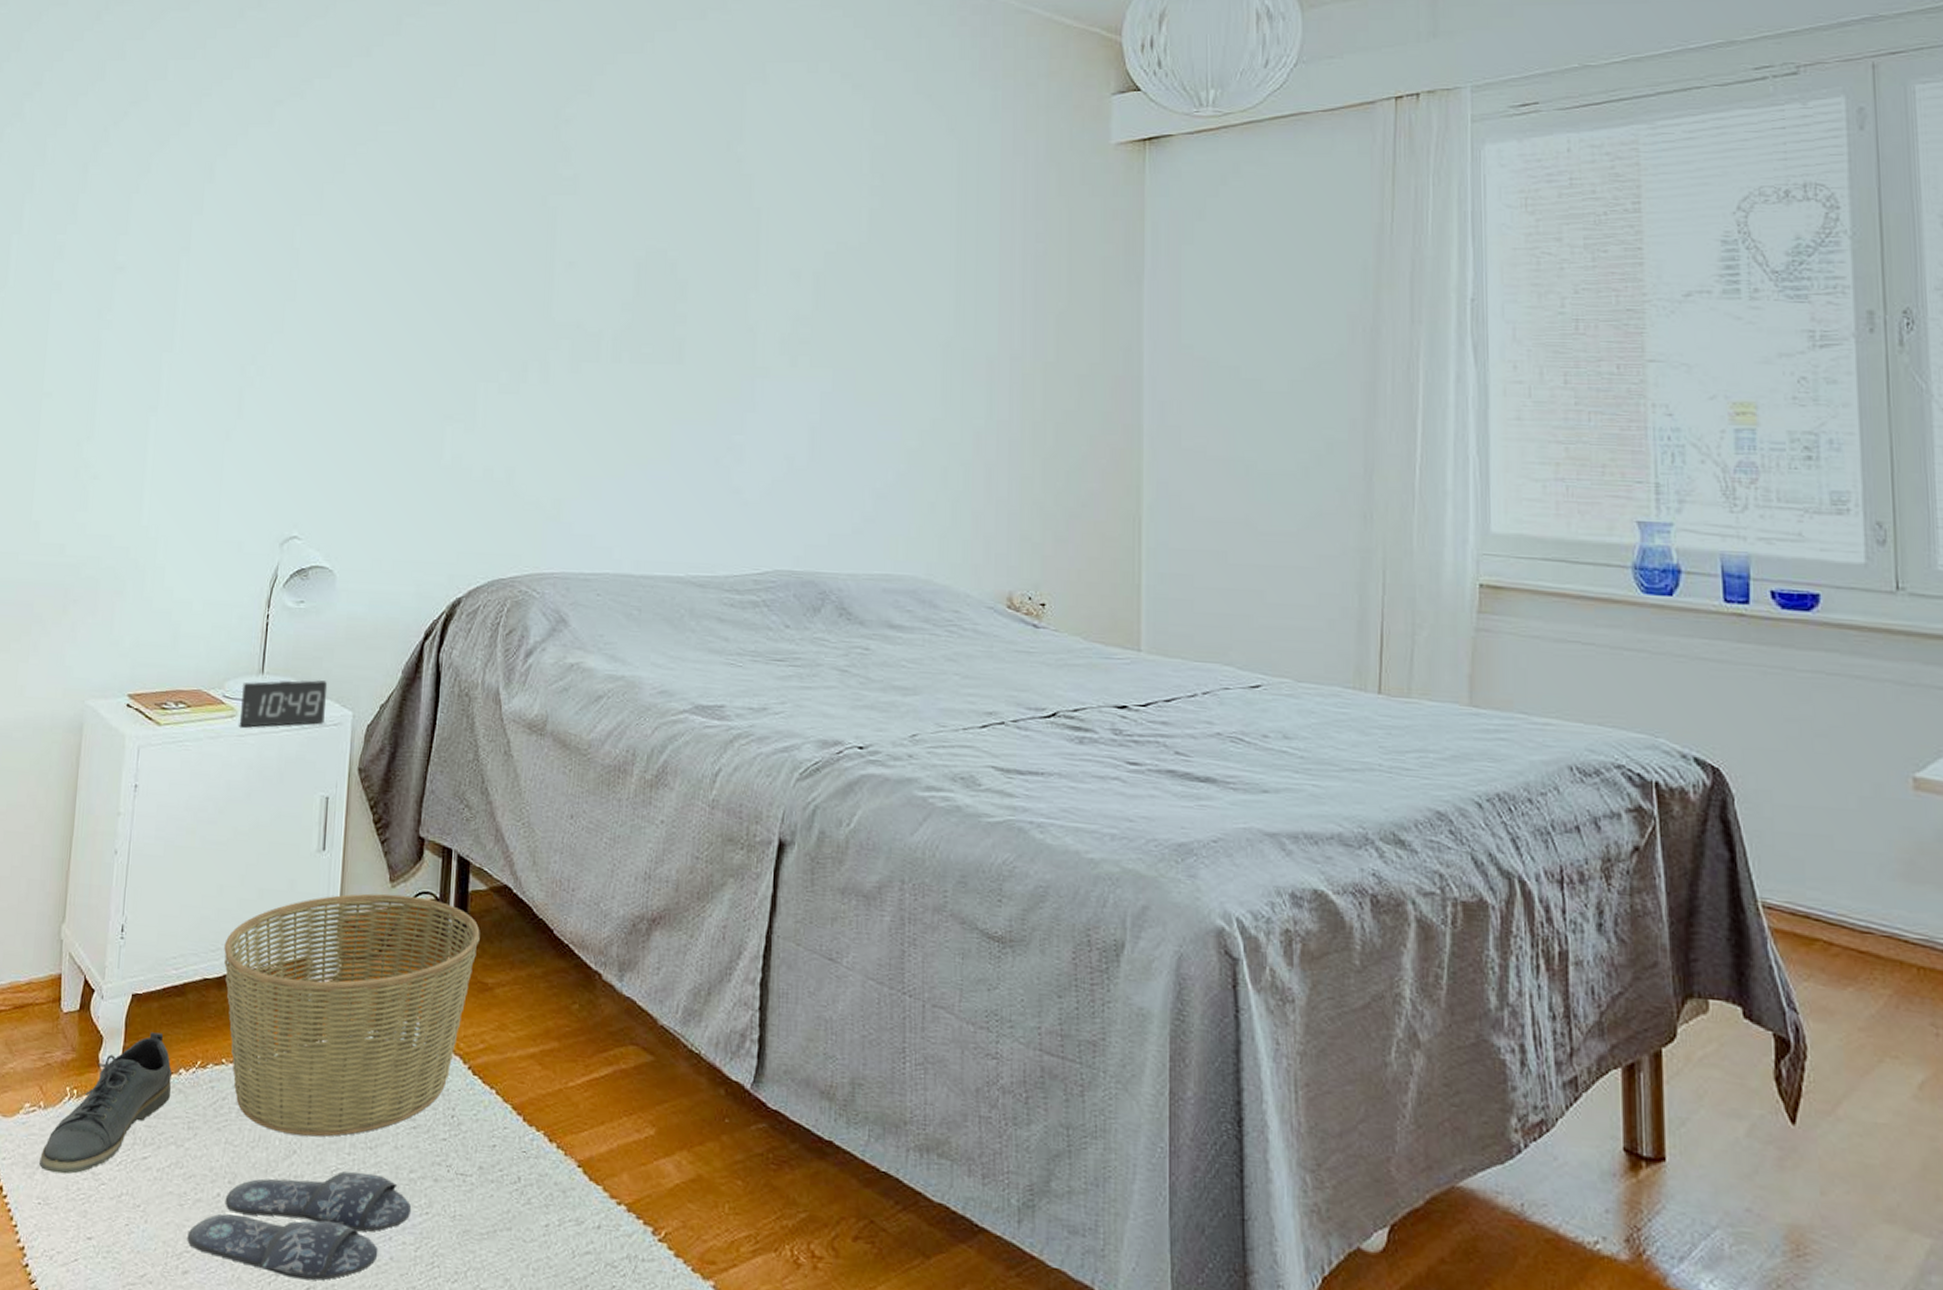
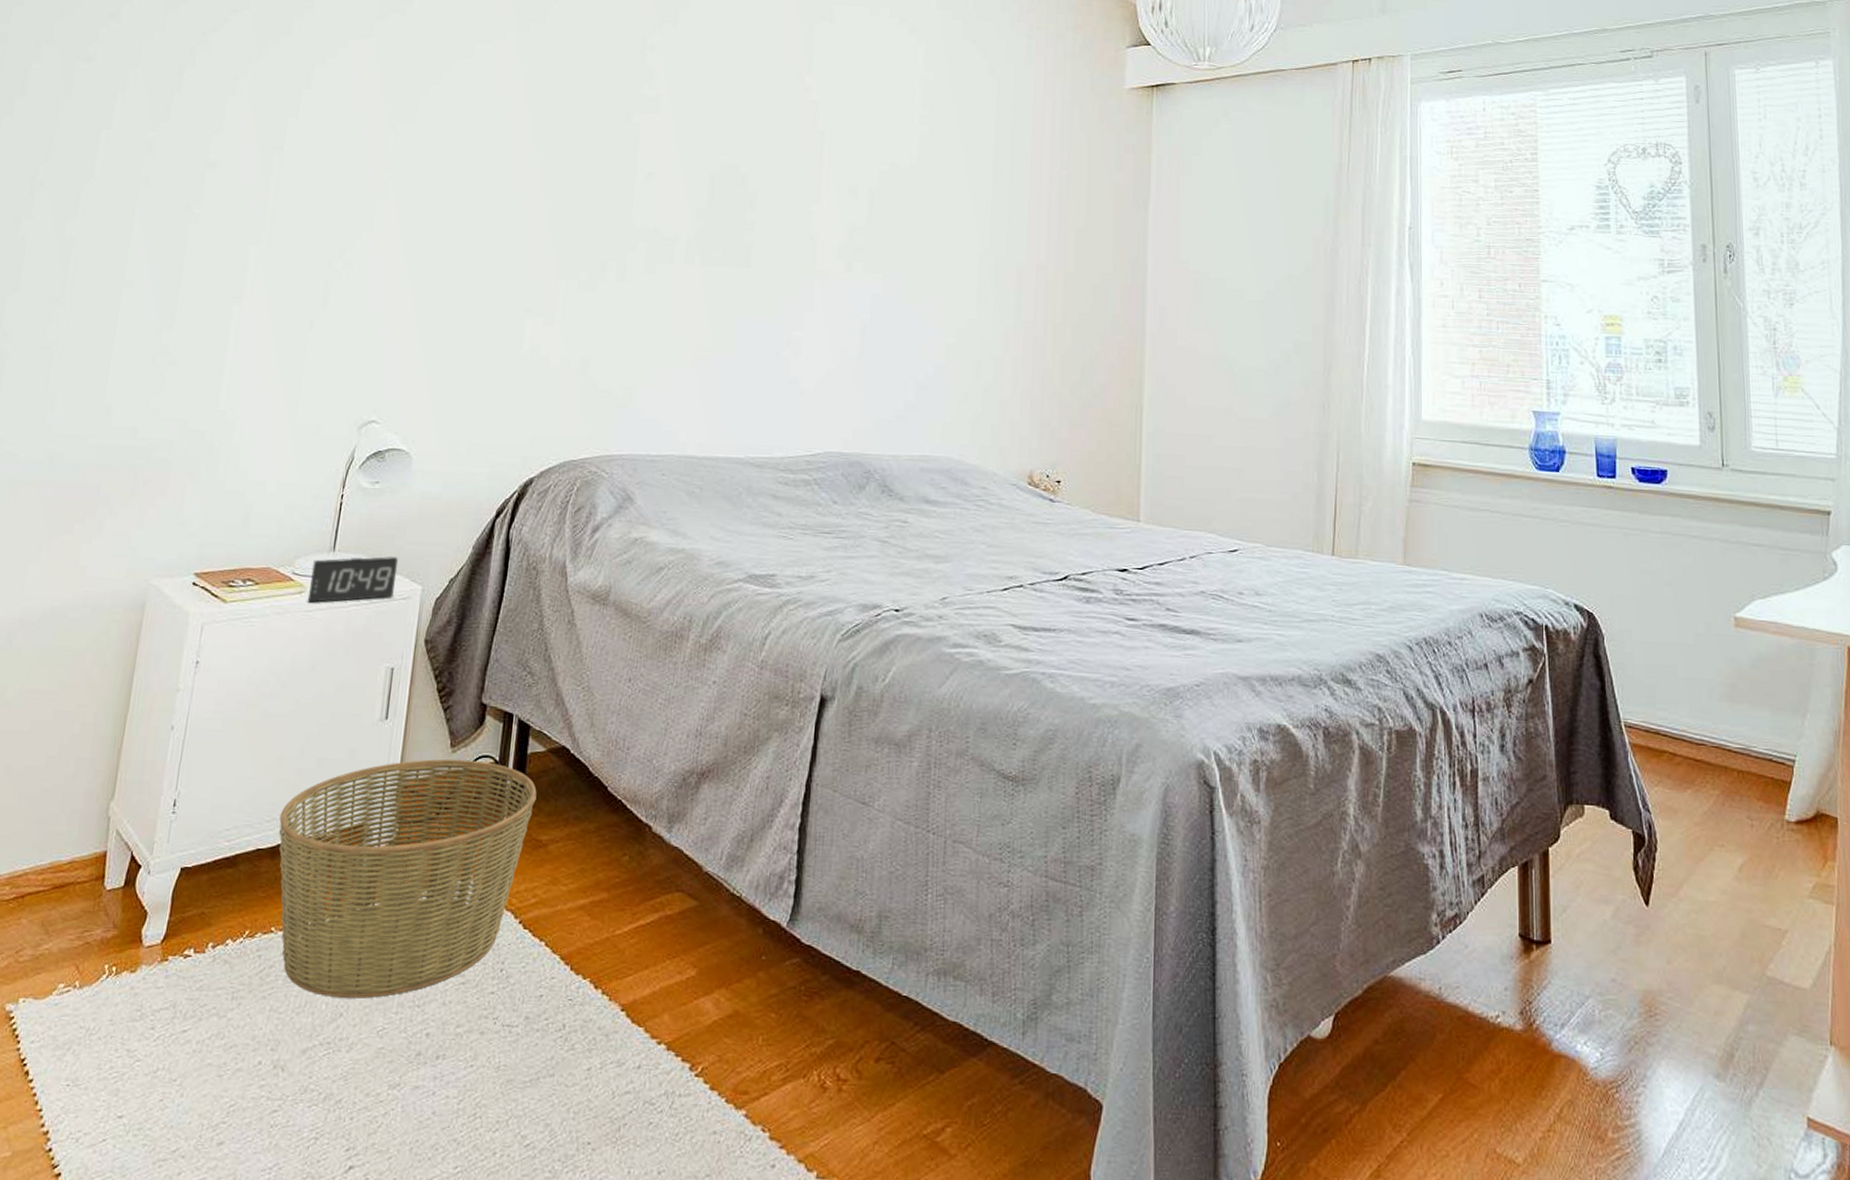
shoe: present [39,1032,172,1175] -> none [70,905,218,1054]
slippers: present [187,1171,411,1281] -> none [224,1030,456,1141]

